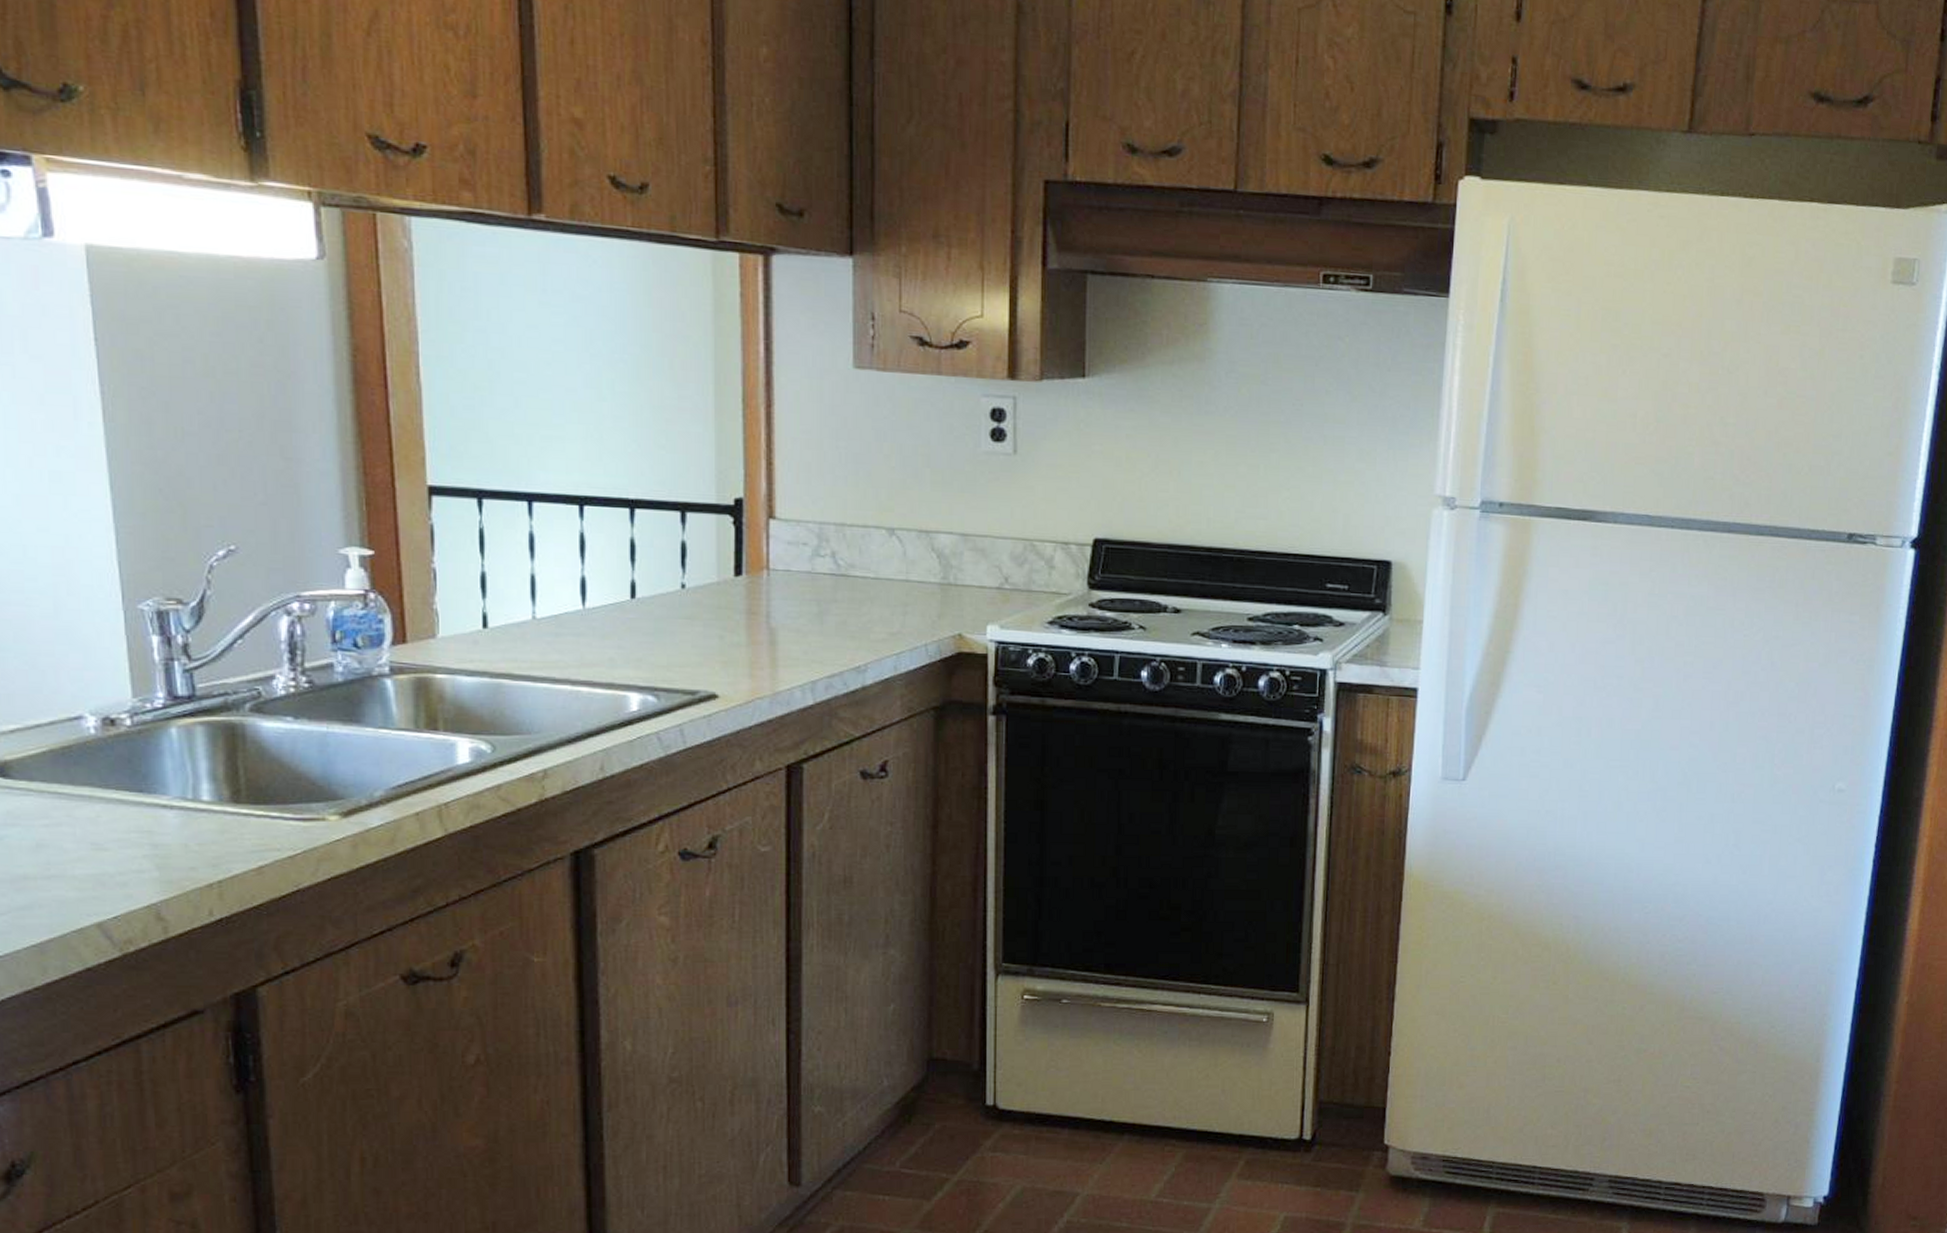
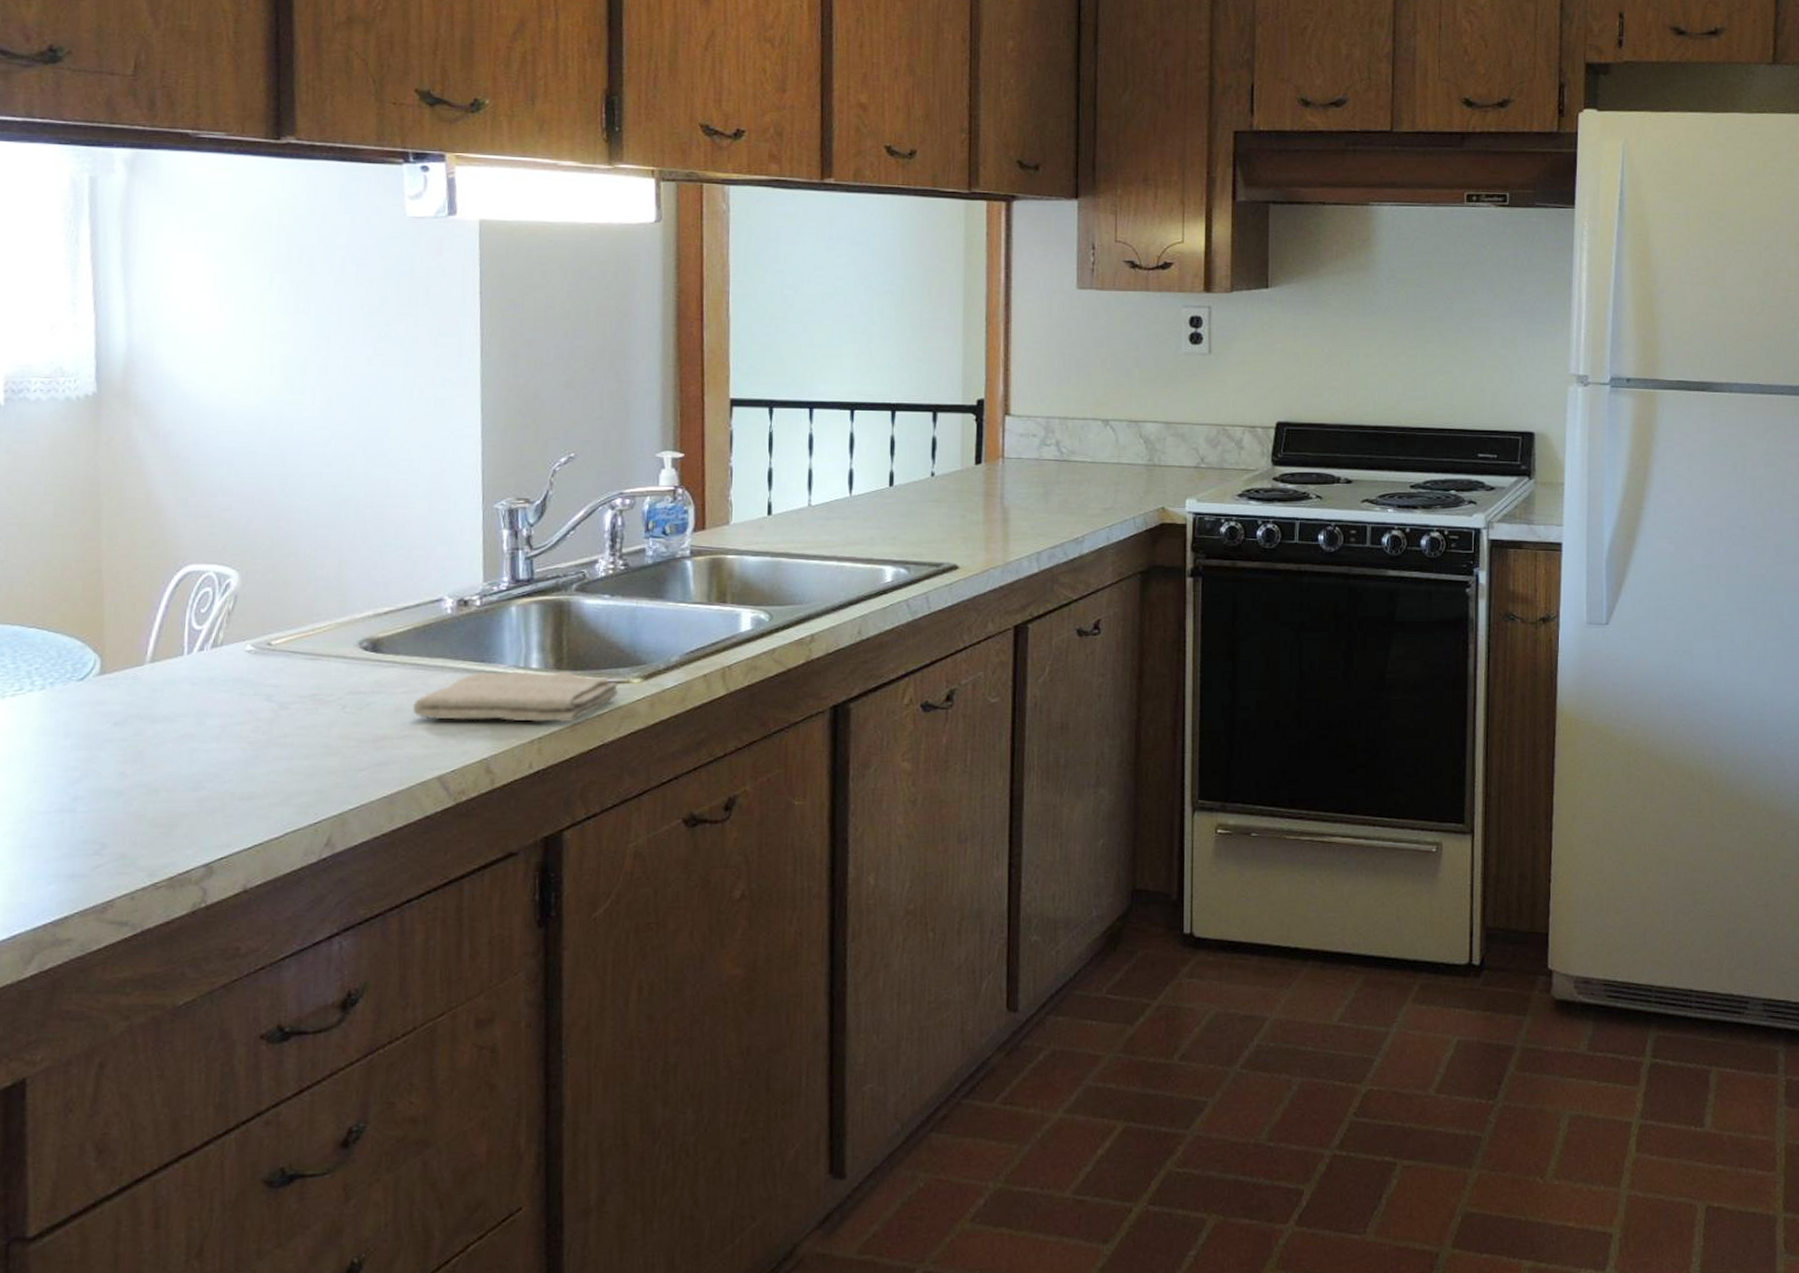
washcloth: none [58,803,313,865] -> present [413,671,619,723]

